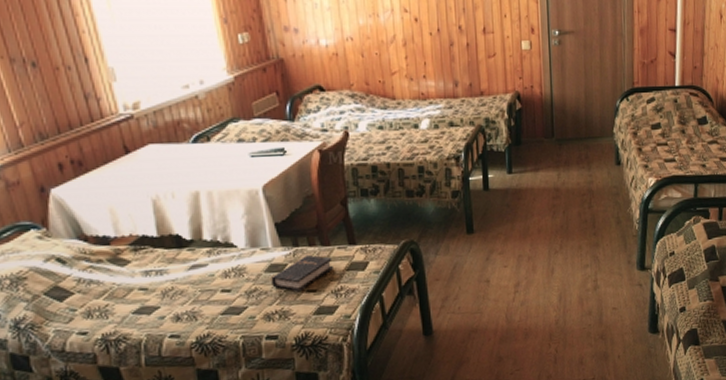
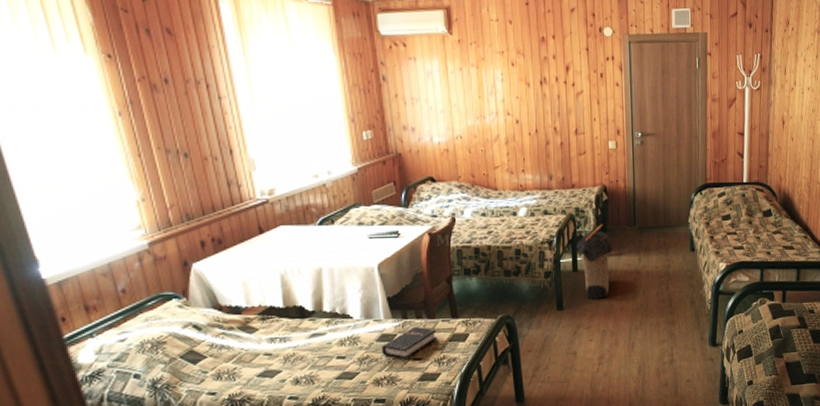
laundry hamper: none [486,136,528,221] -> present [575,224,612,299]

